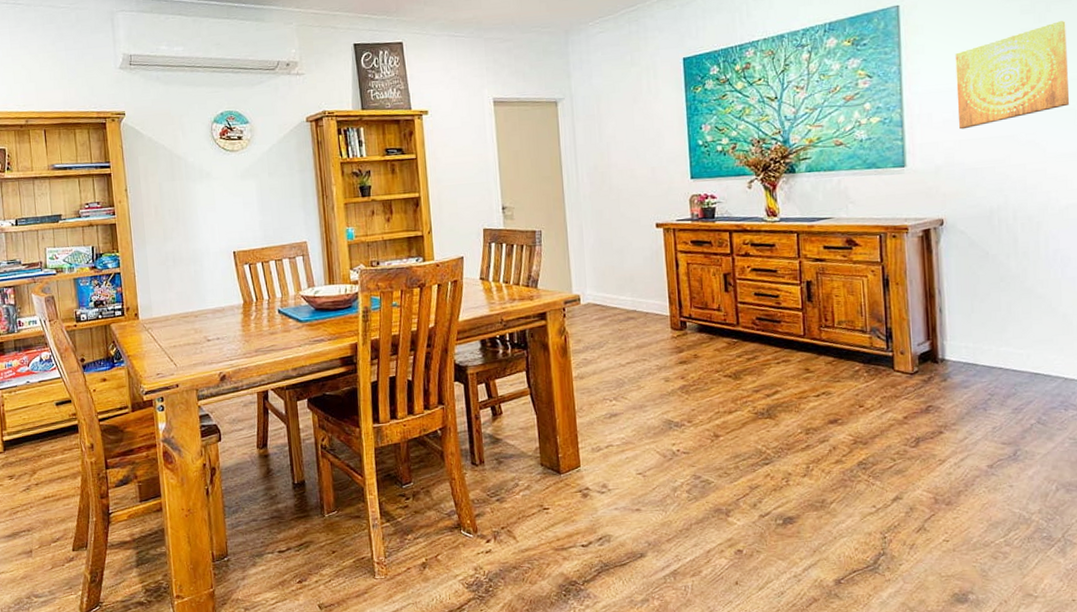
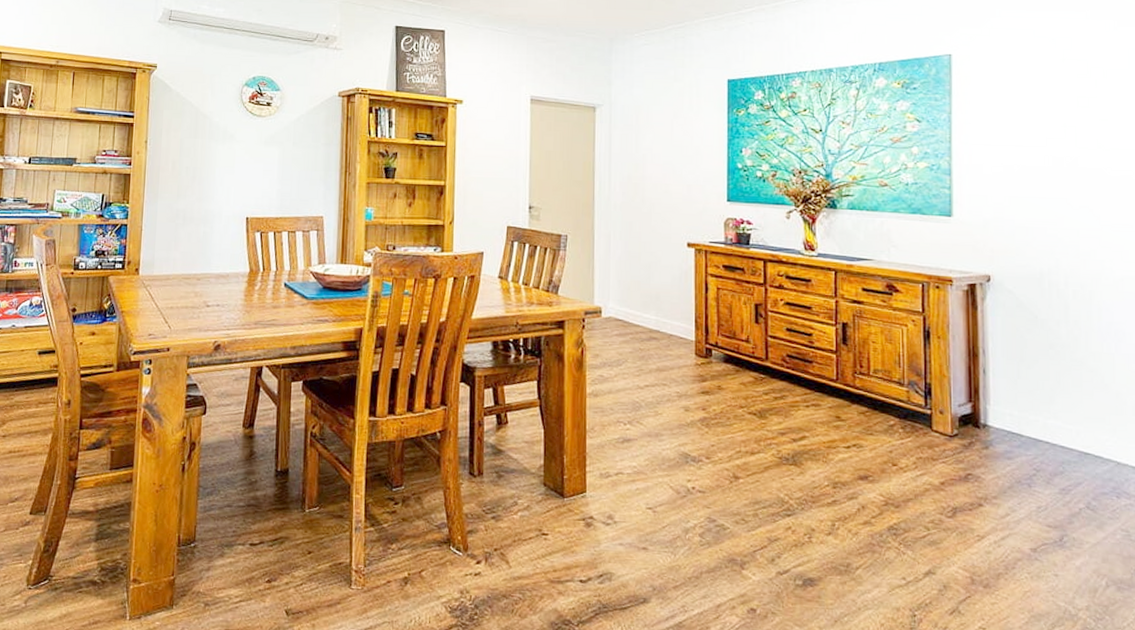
wall art: present [955,21,1069,130] -> none [1008,89,1125,186]

